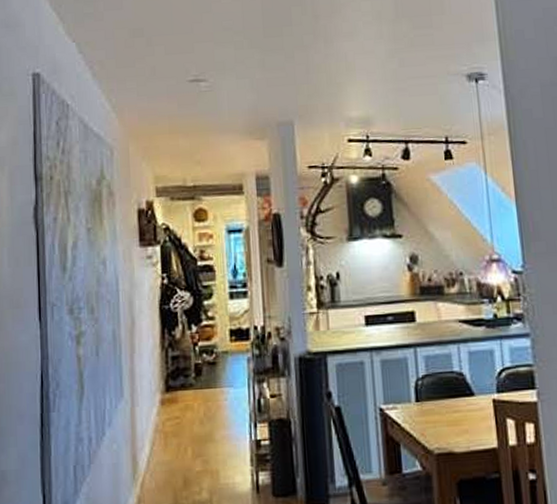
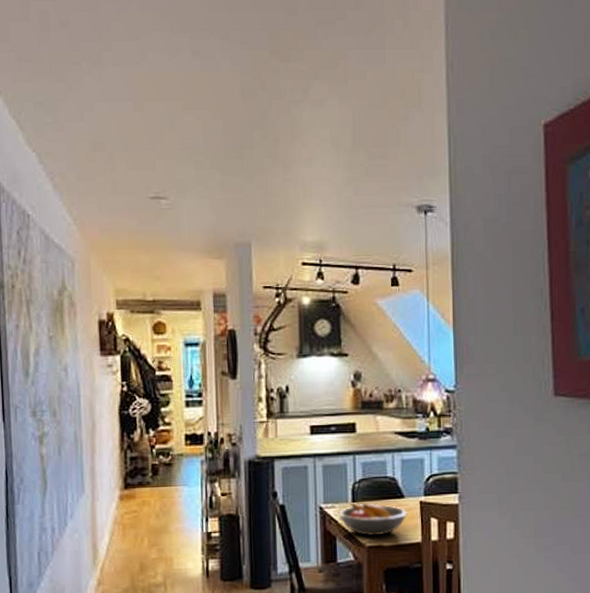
fruit bowl: none [401,403,479,442] -> present [338,503,407,536]

